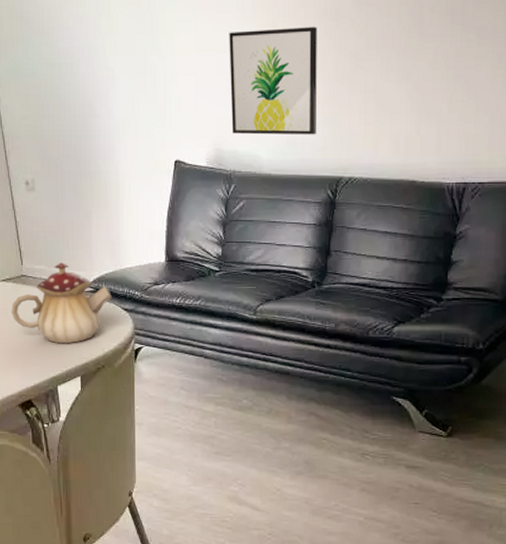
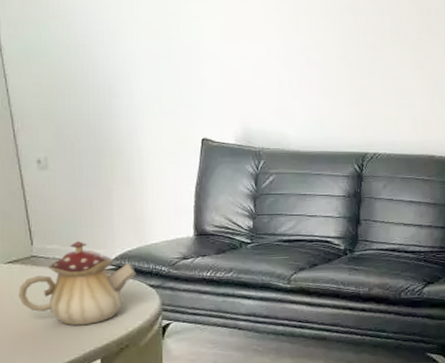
wall art: present [229,27,317,135] -> none [253,21,341,116]

